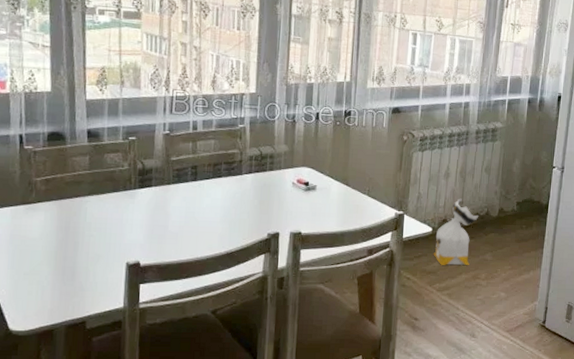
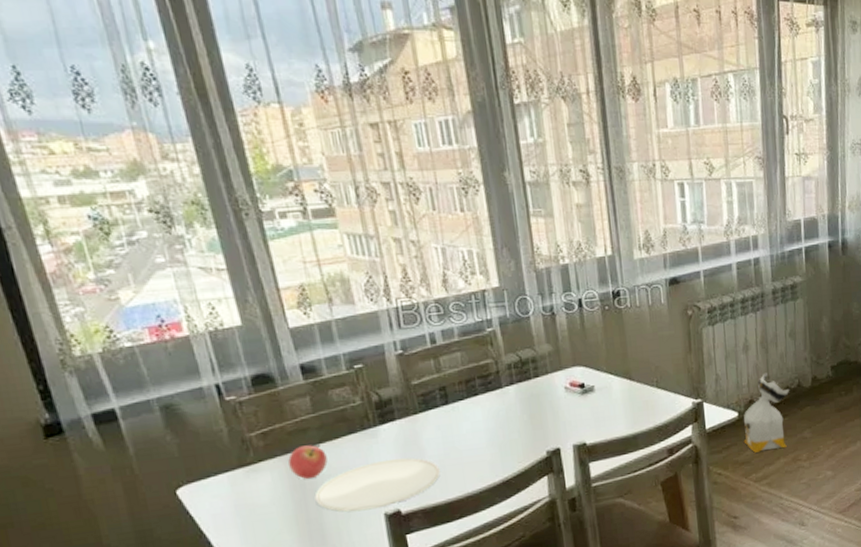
fruit: none [60,195,92,223] -> present [288,445,328,479]
plate: none [74,218,179,258] -> present [314,457,441,512]

